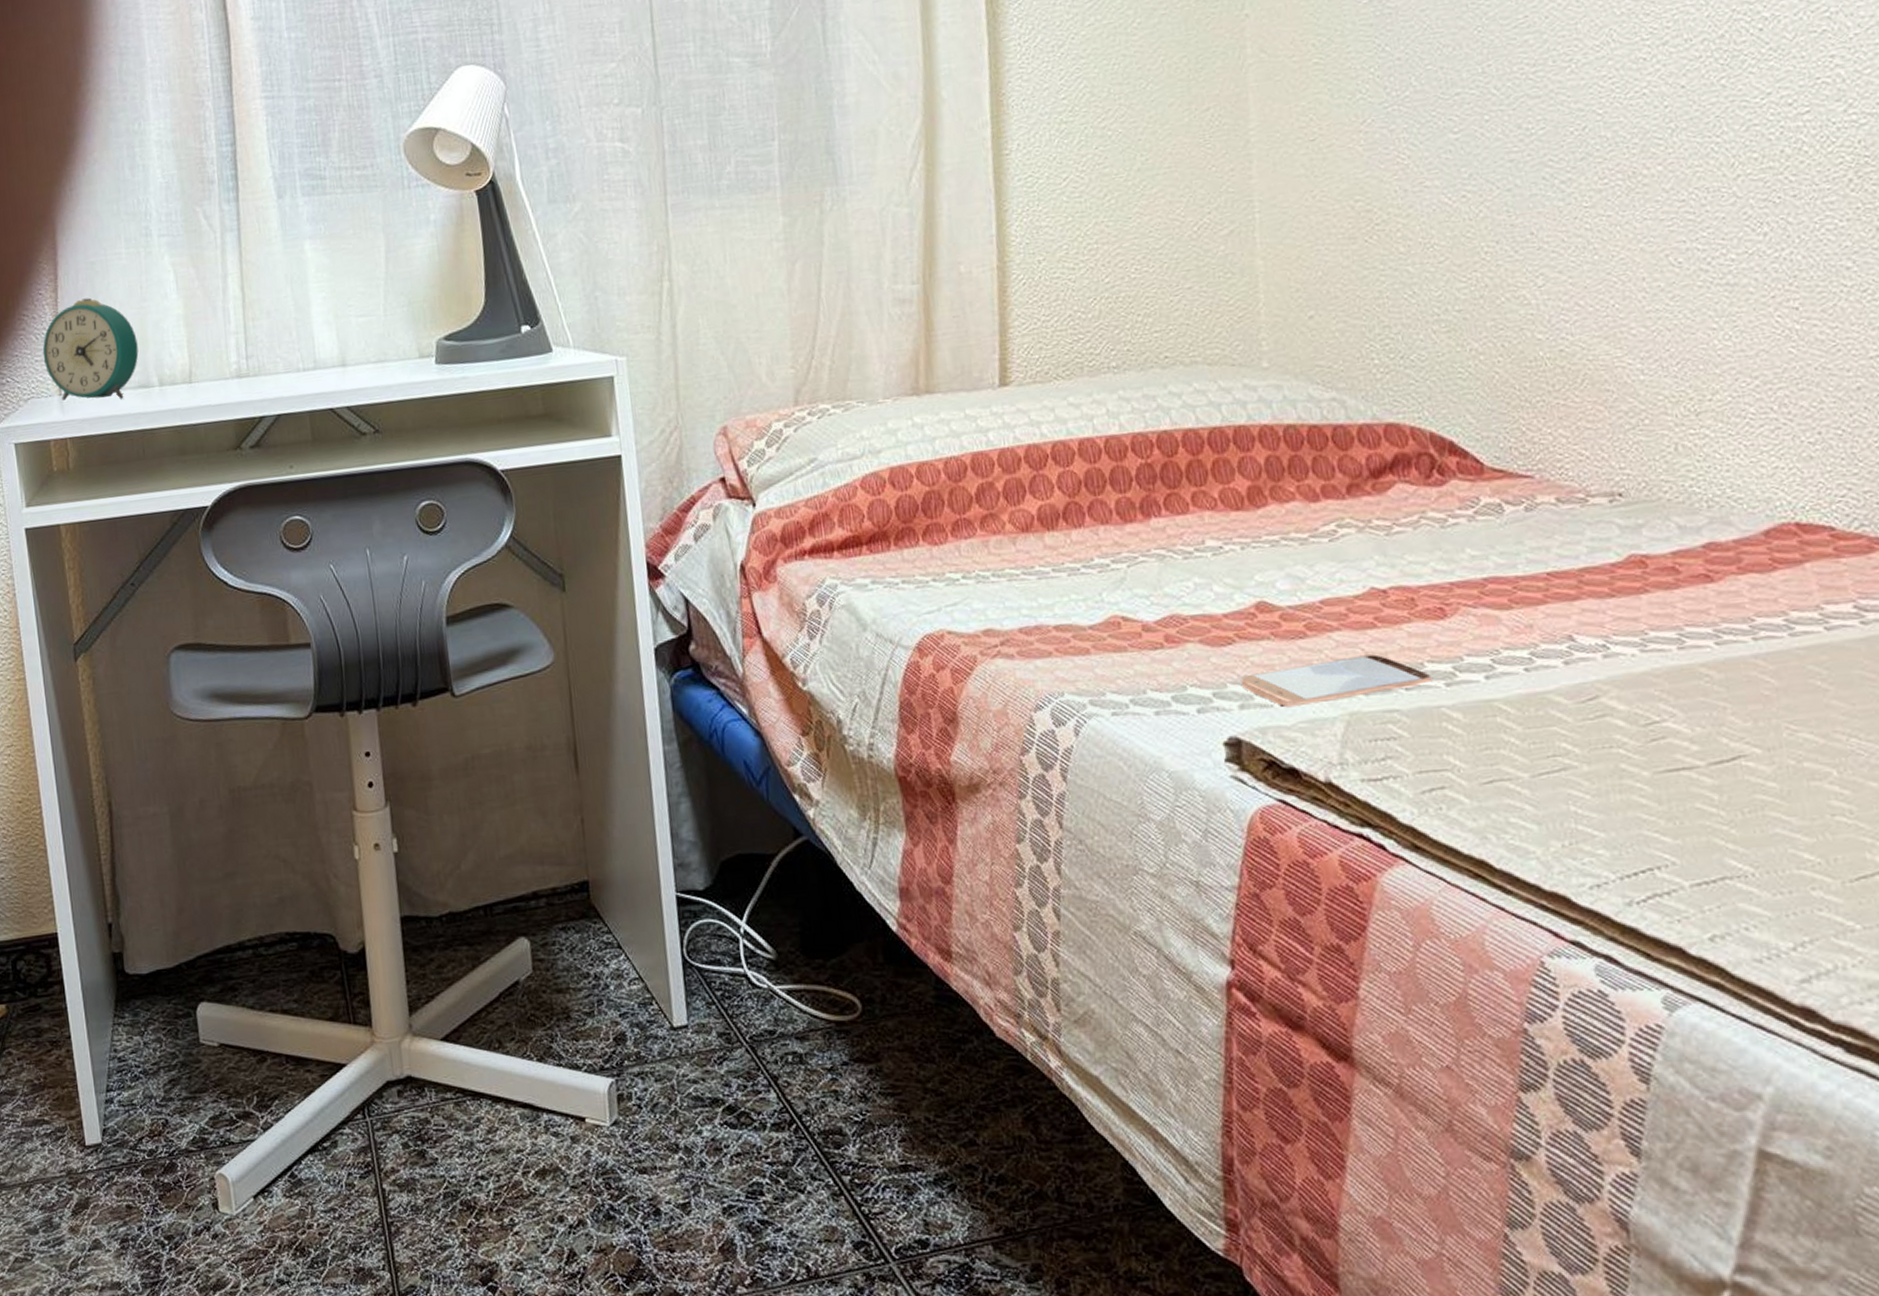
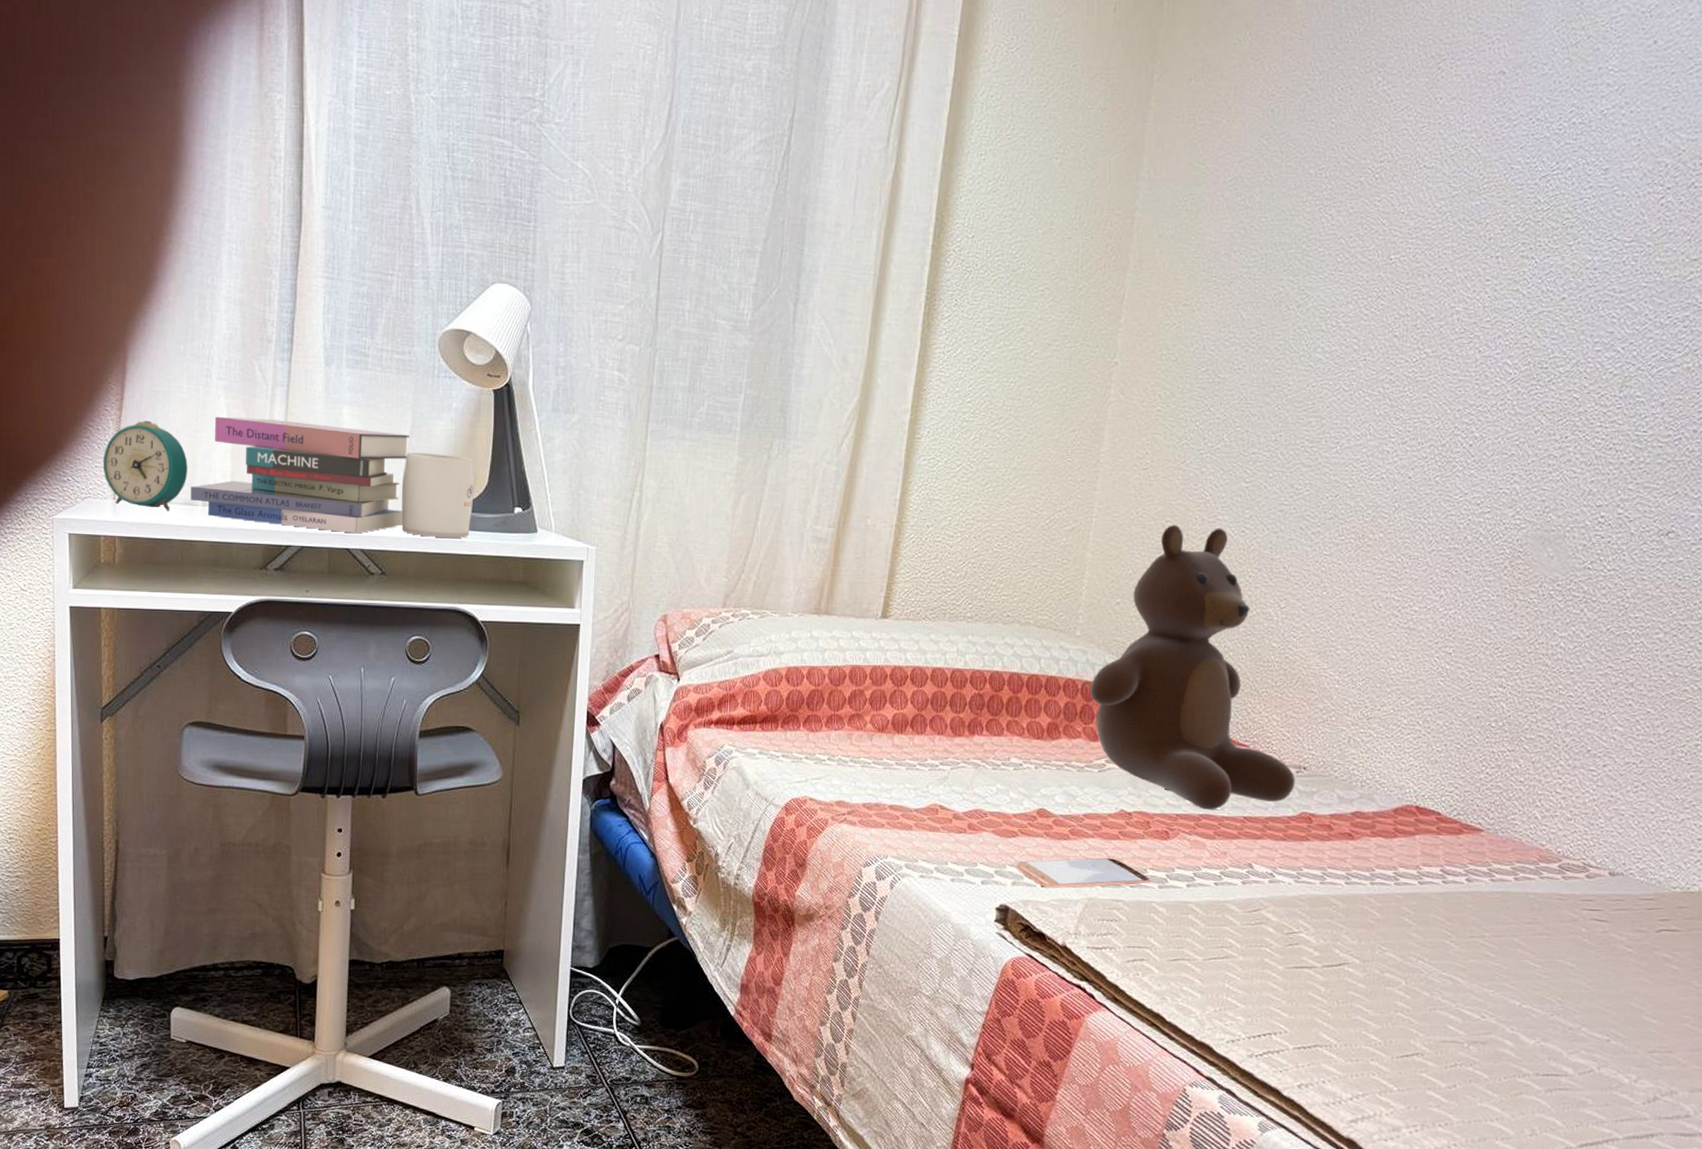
books: none [144,261,392,397] -> present [191,416,410,534]
mug: none [383,275,472,379] -> present [401,452,475,538]
teddy bear: none [1294,197,1611,571] -> present [1089,524,1295,810]

